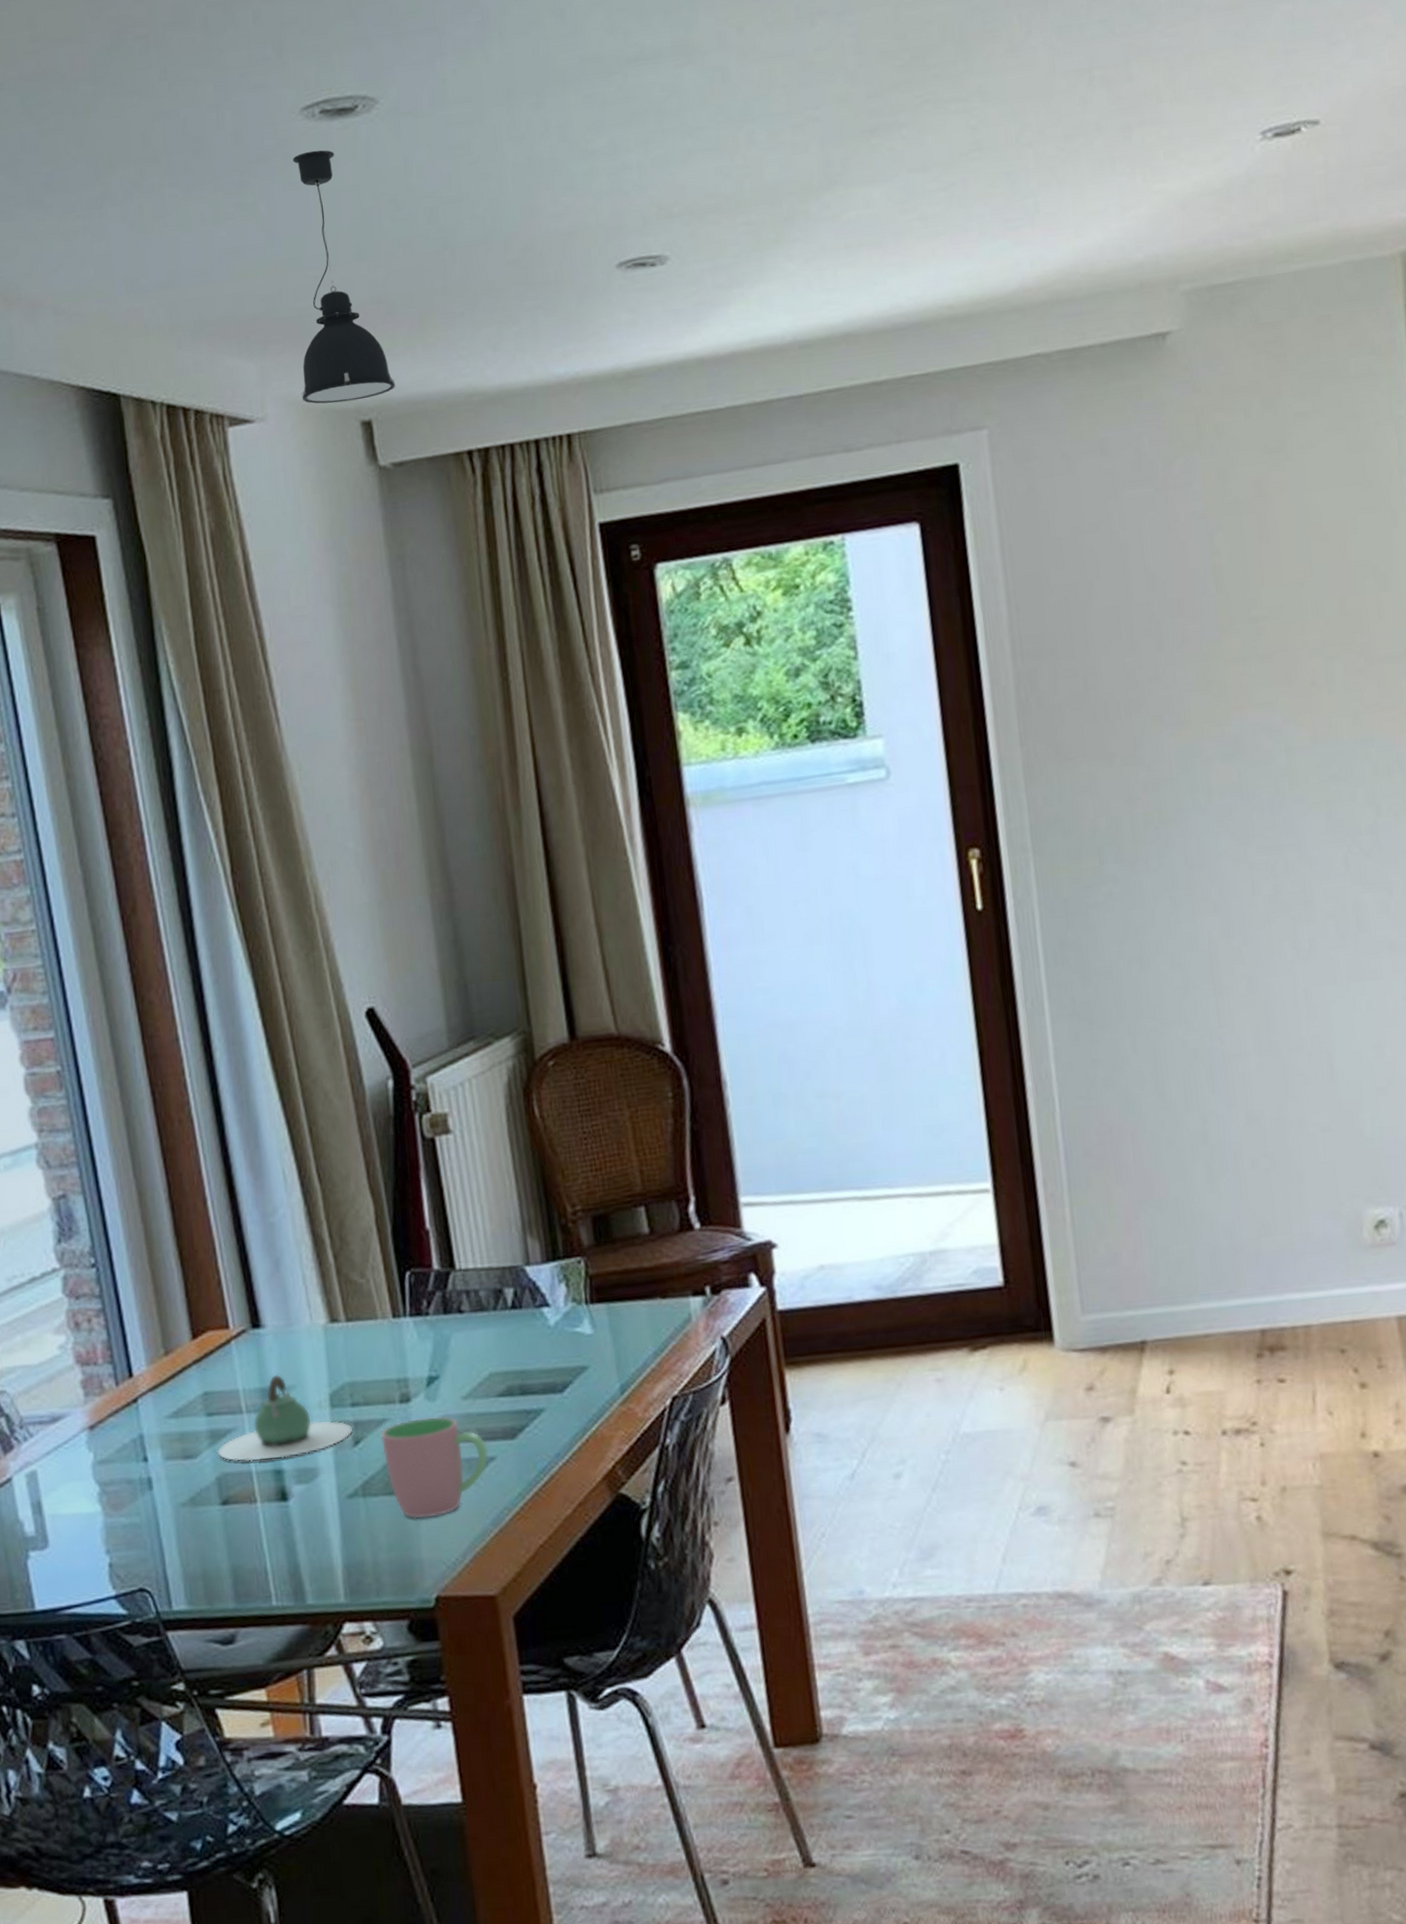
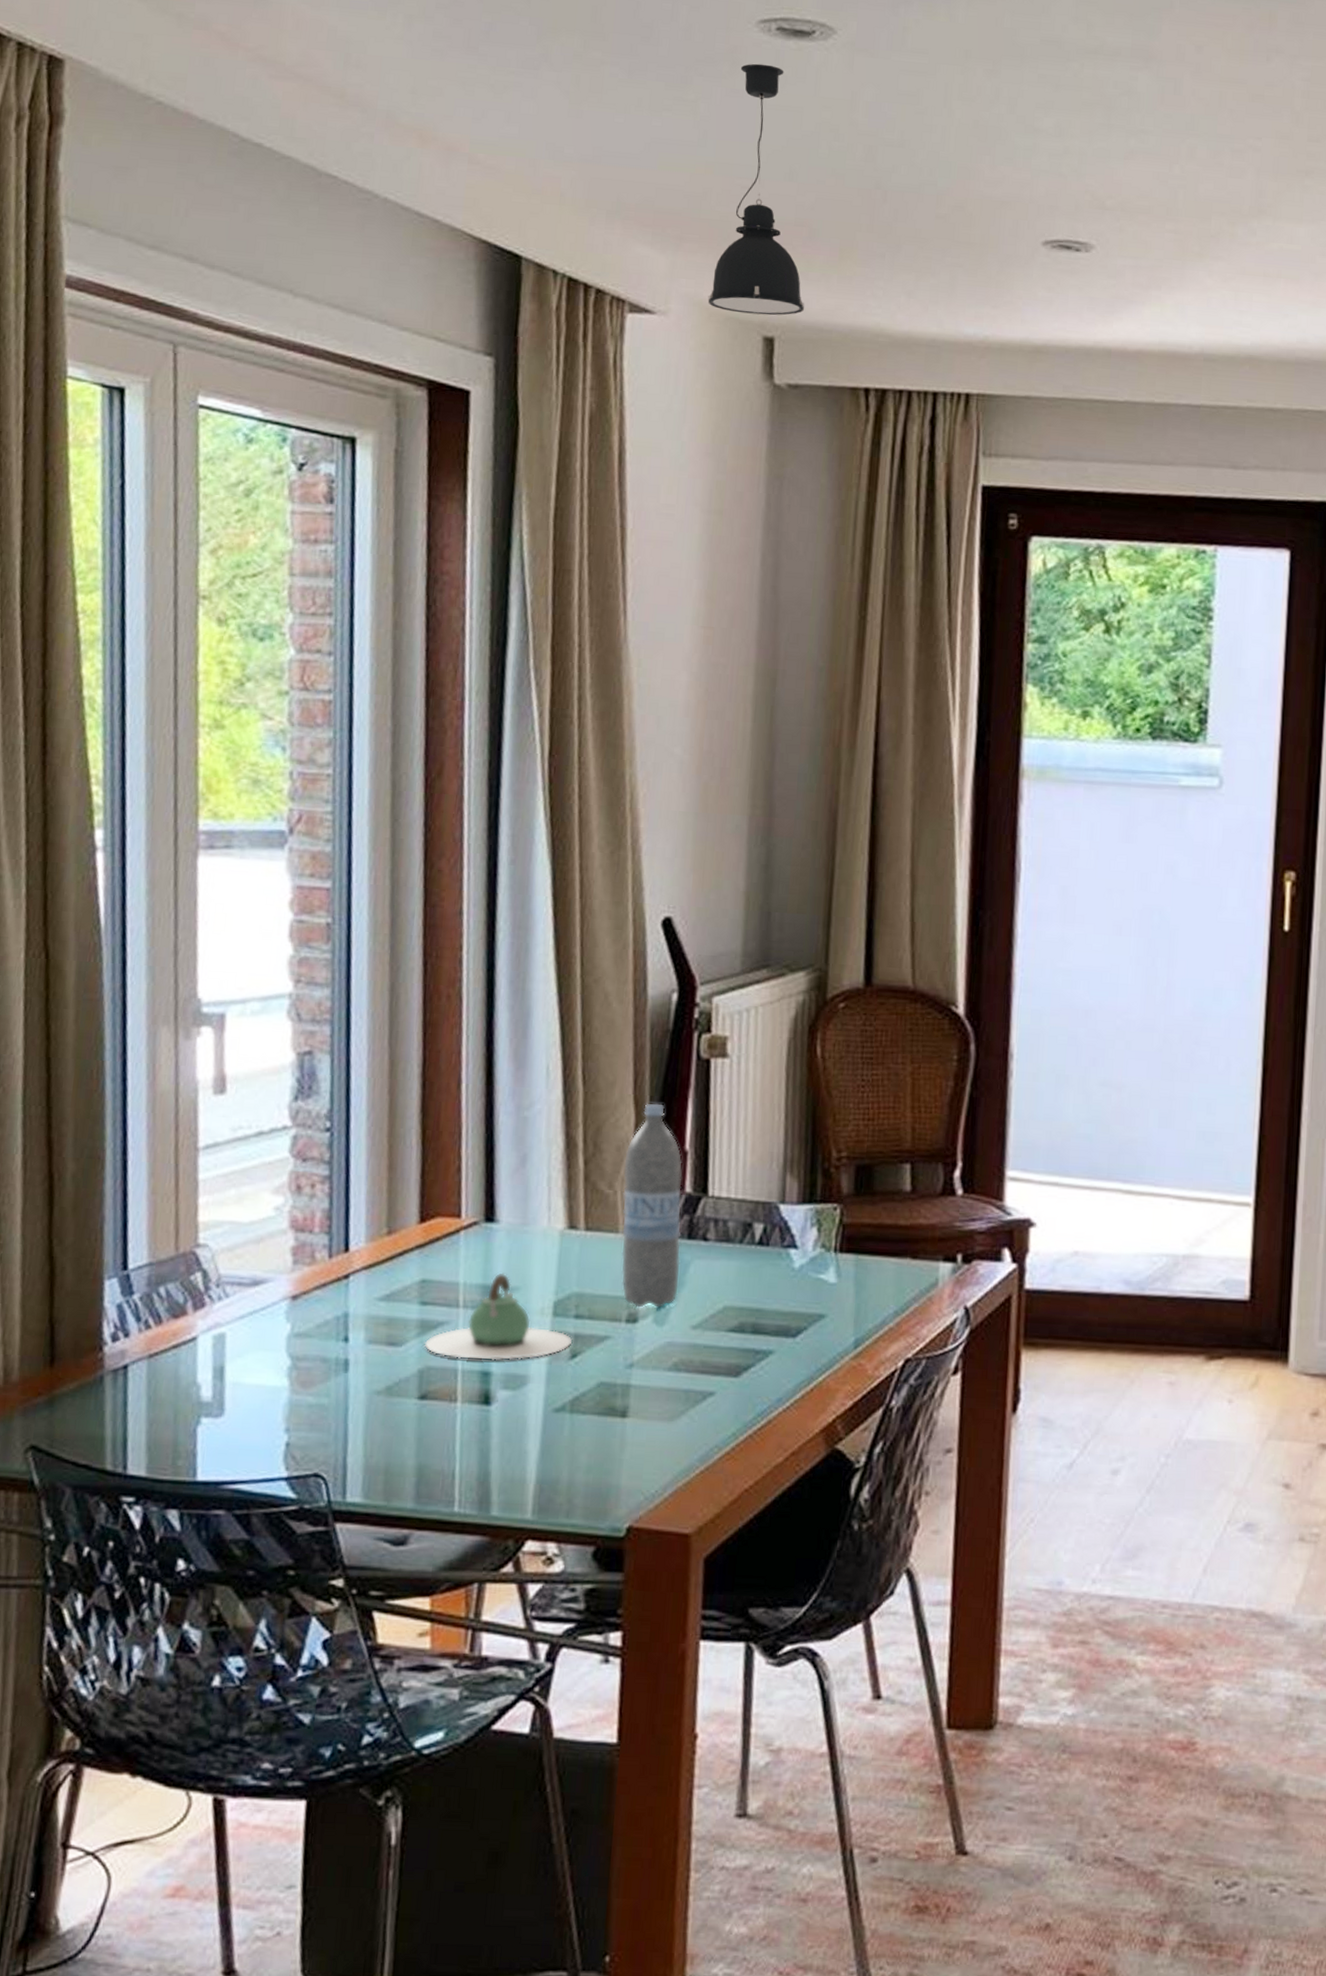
water bottle: none [370,1188,444,1387] -> present [621,1103,683,1308]
cup: present [380,1416,489,1519] -> none [599,1341,709,1445]

